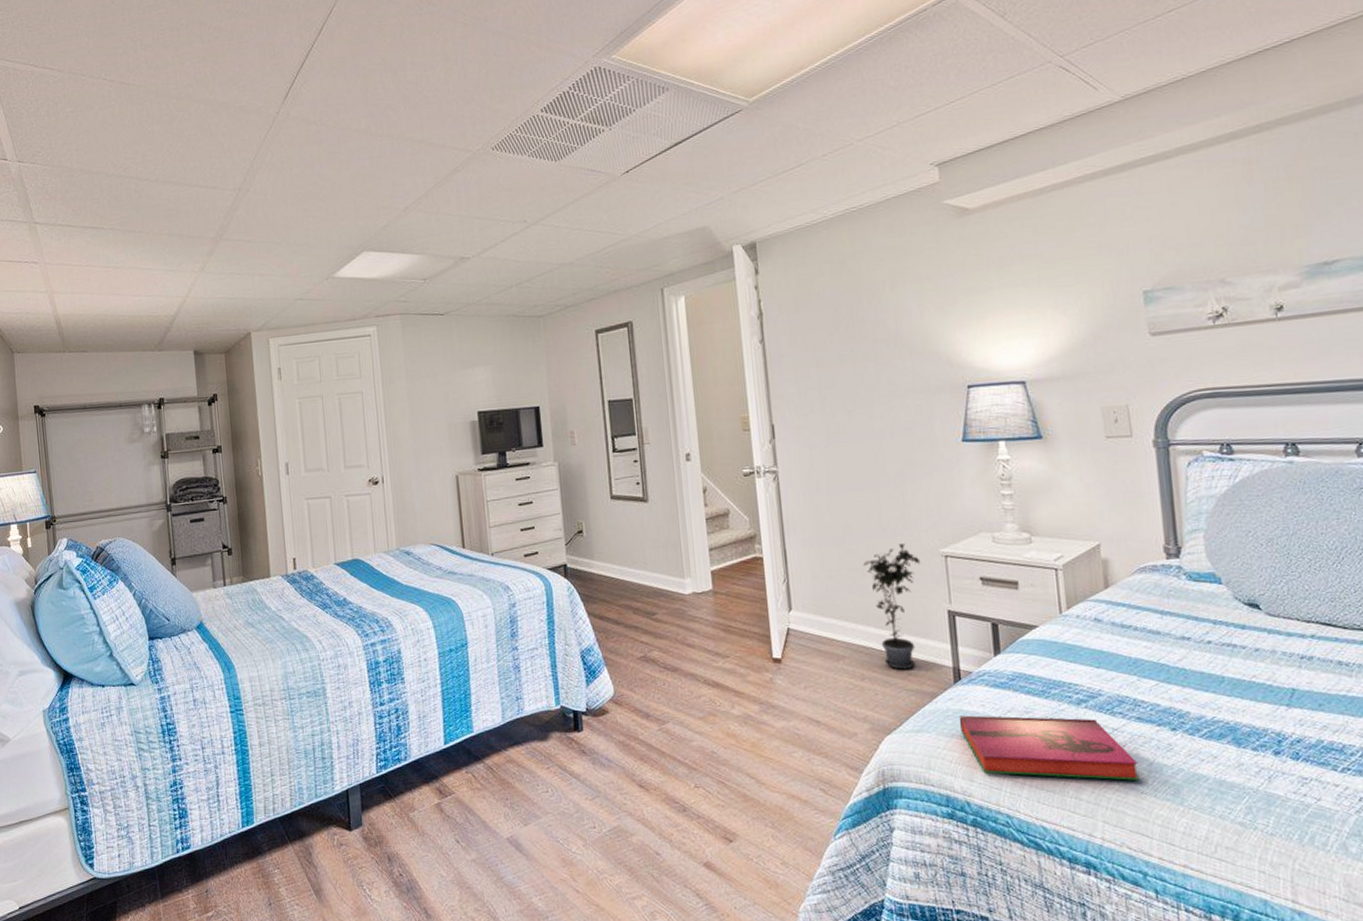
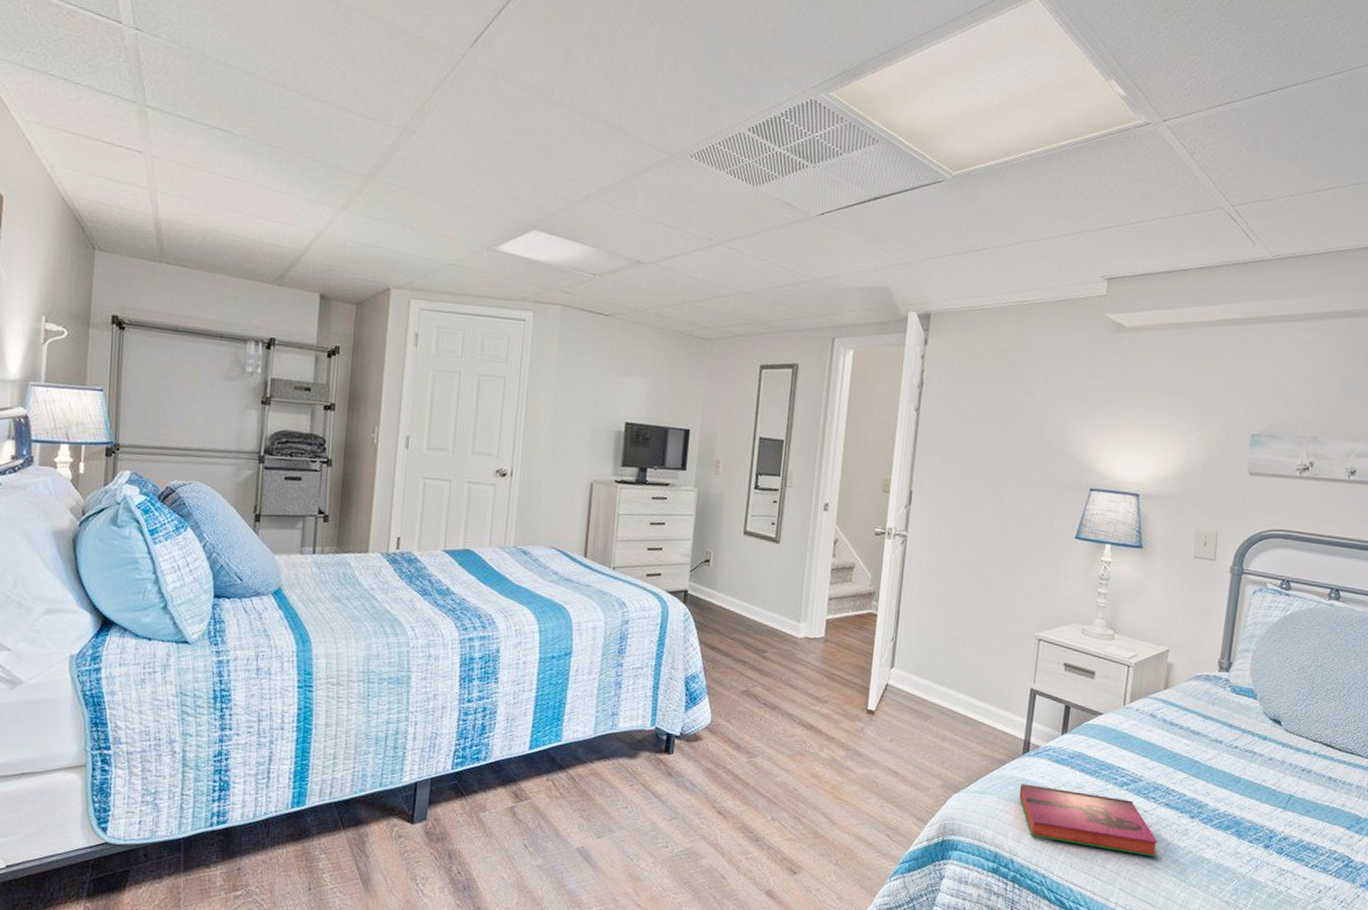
potted plant: present [863,544,921,670] -> none [966,622,1017,736]

